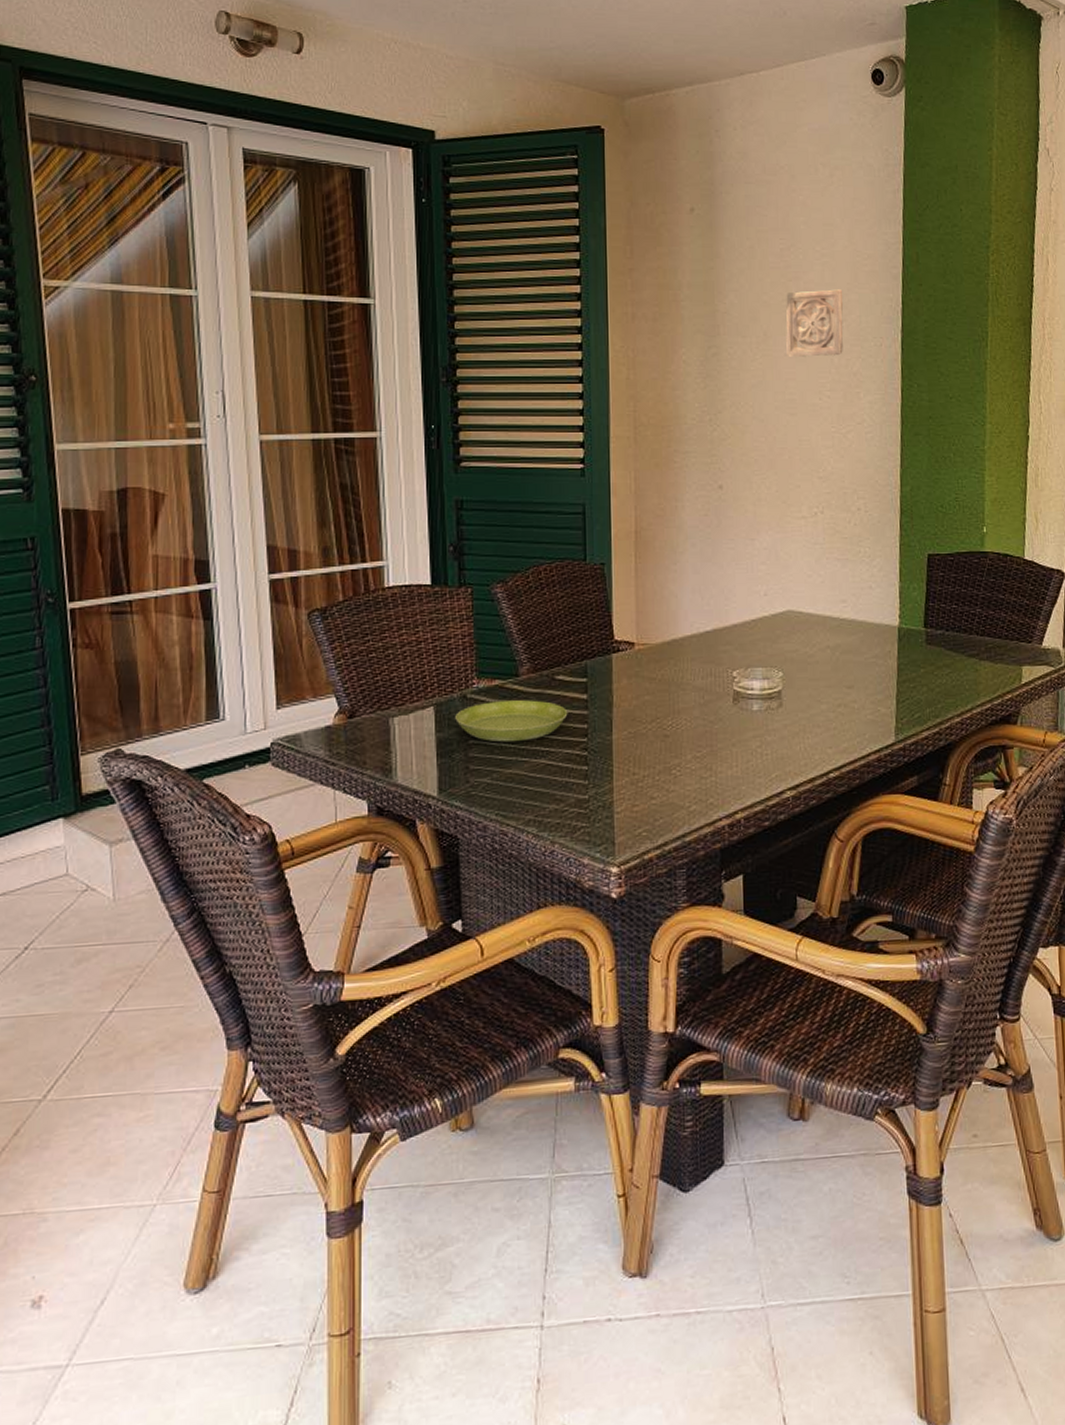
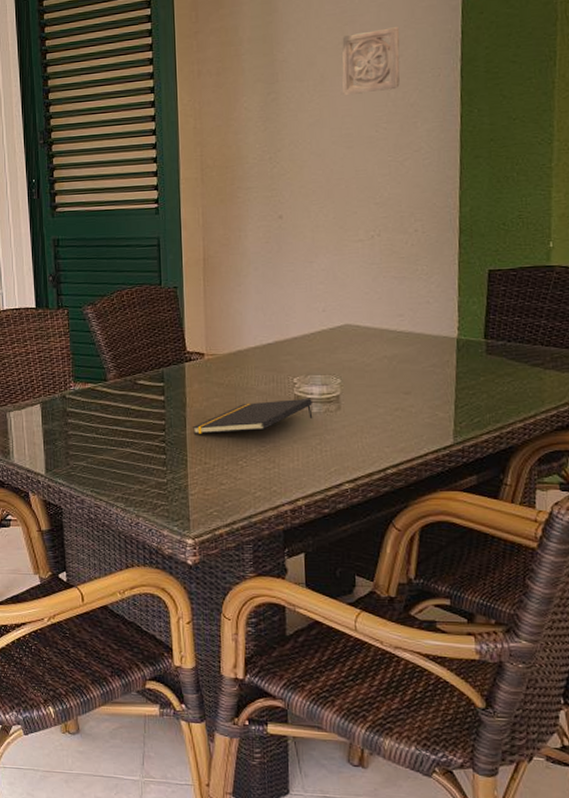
saucer: present [455,700,568,743] -> none [57,400,148,434]
notepad: none [620,693,753,739] -> present [193,398,313,434]

